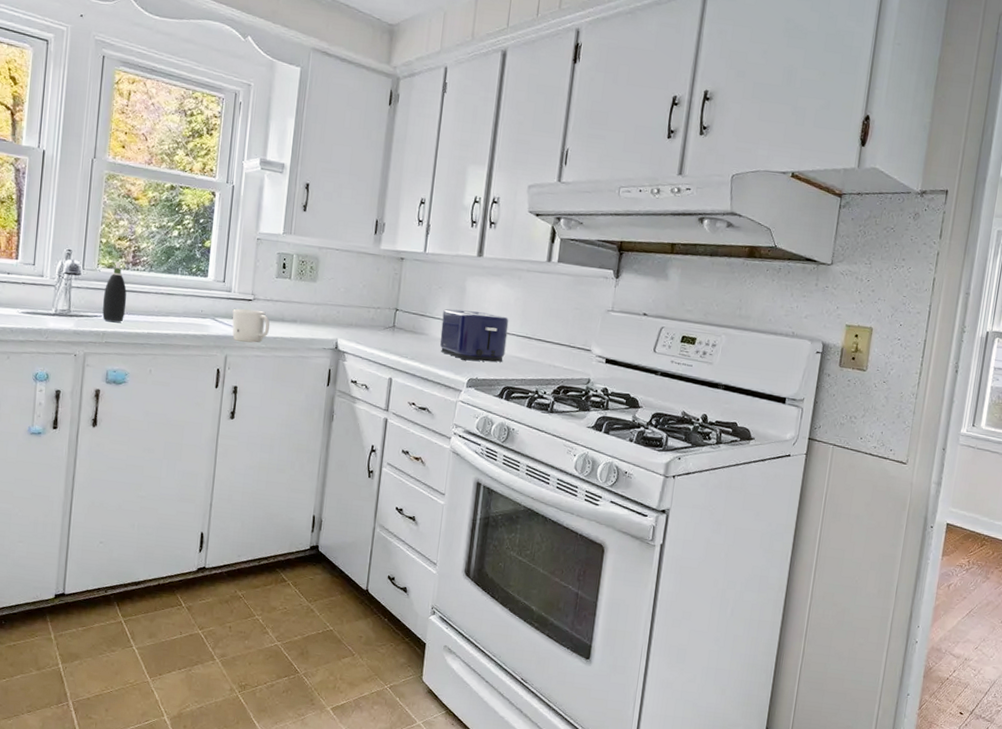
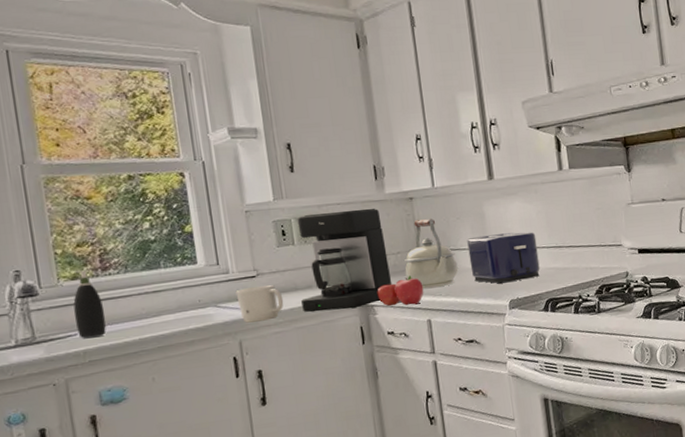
coffee maker: none [284,253,371,351] -> present [297,208,393,313]
fruit: none [350,333,370,357] -> present [377,281,400,307]
fruit: none [366,332,393,361] -> present [394,275,424,306]
kettle: none [379,280,429,350] -> present [404,219,459,289]

